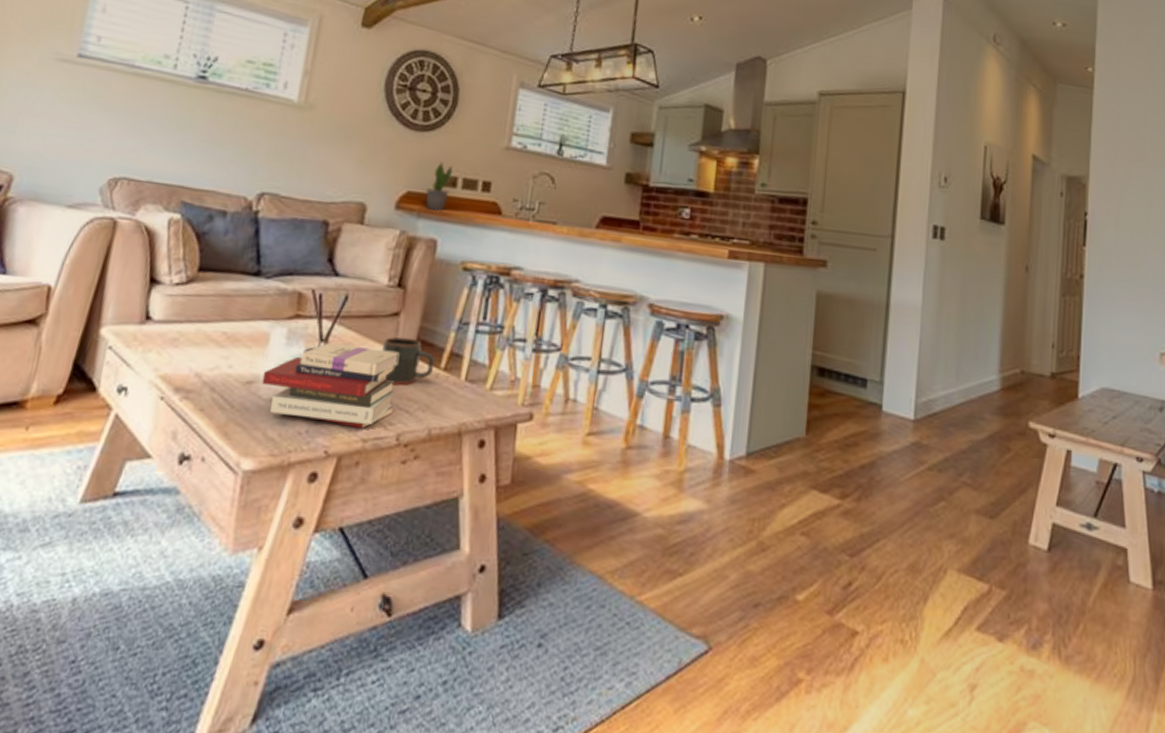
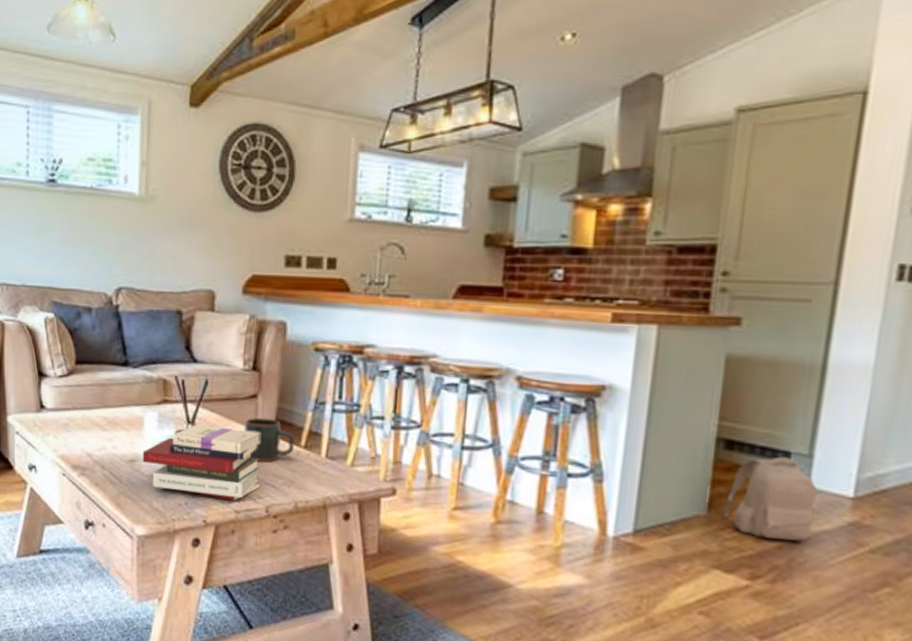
potted plant: present [425,161,454,211] -> none [270,241,297,293]
backpack: none [817,383,887,461] -> present [722,456,817,541]

